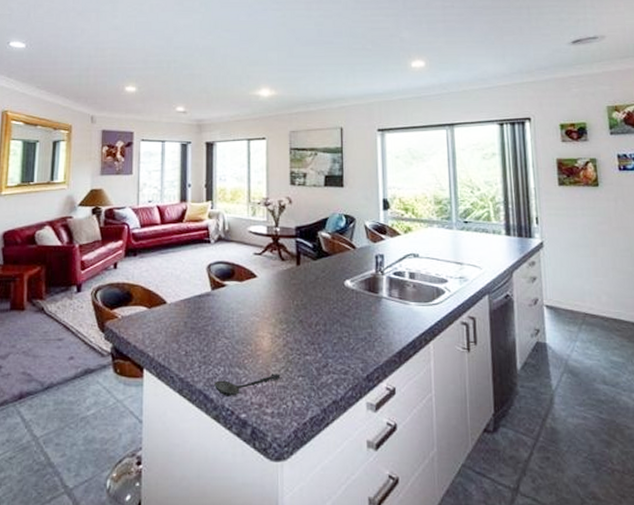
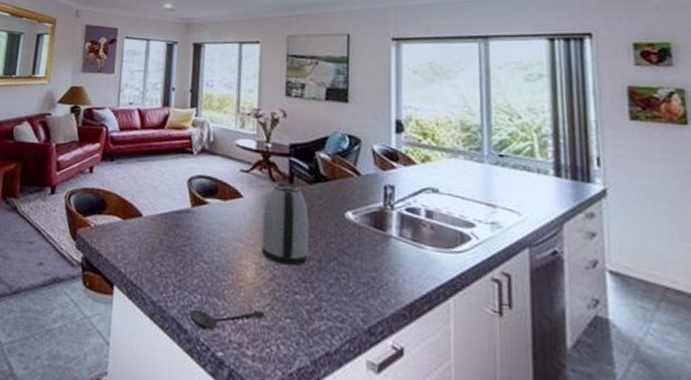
kettle: none [275,260,315,332] -> present [261,182,309,266]

